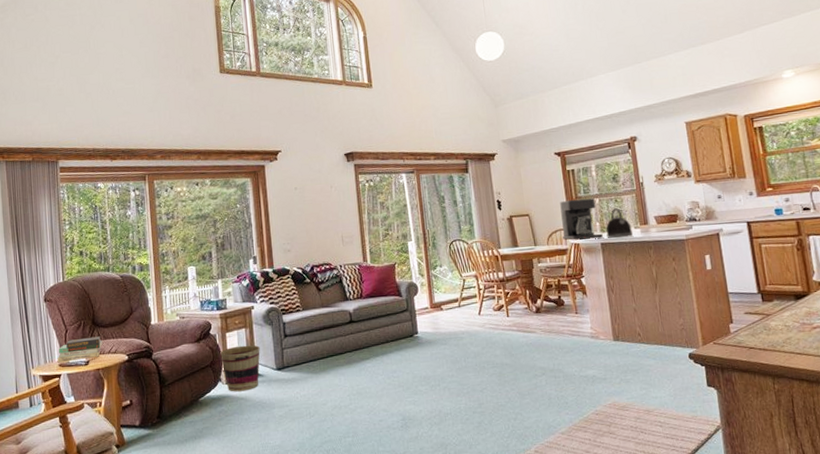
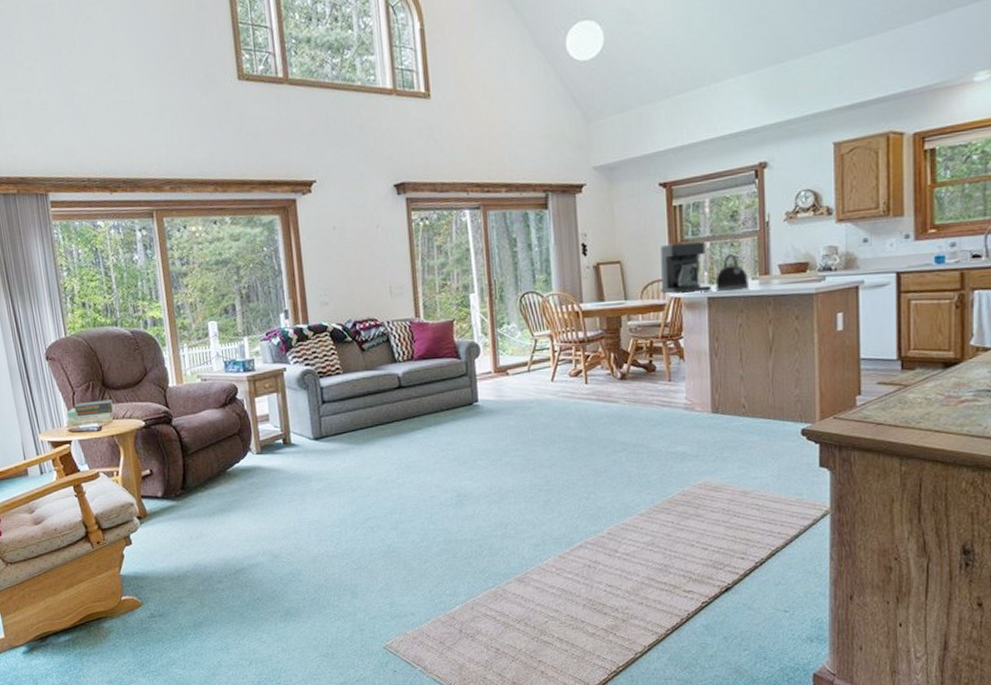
basket: present [219,344,260,392] -> none [248,411,295,463]

